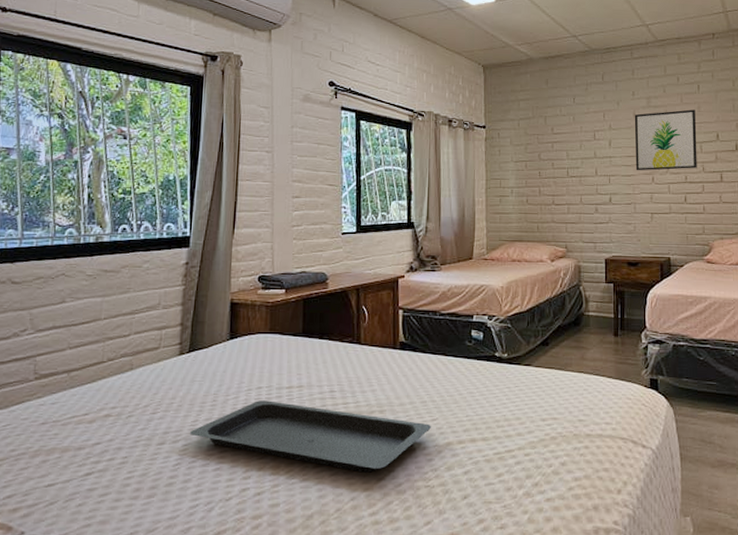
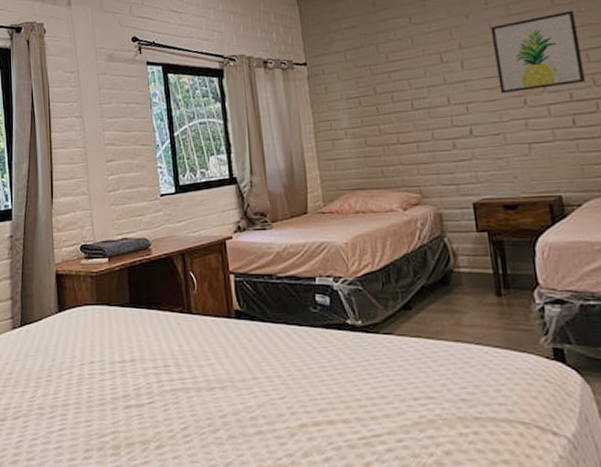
serving tray: present [190,400,431,473] -> none [29,376,280,456]

